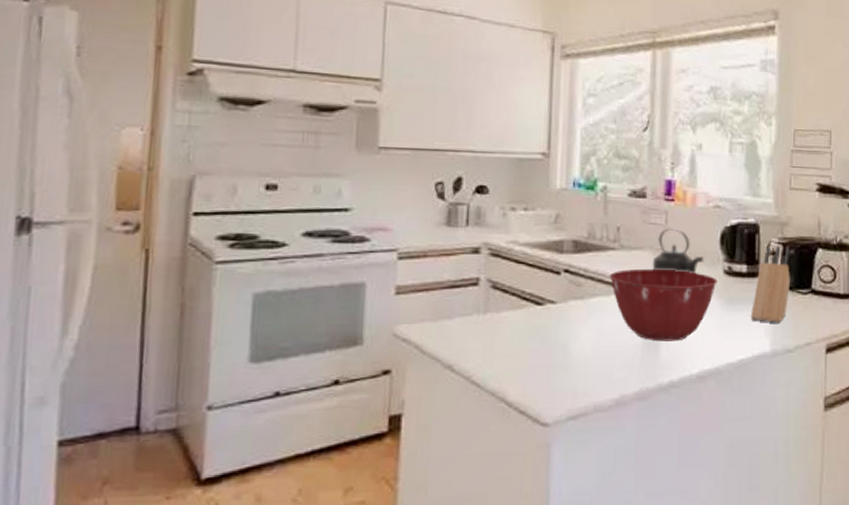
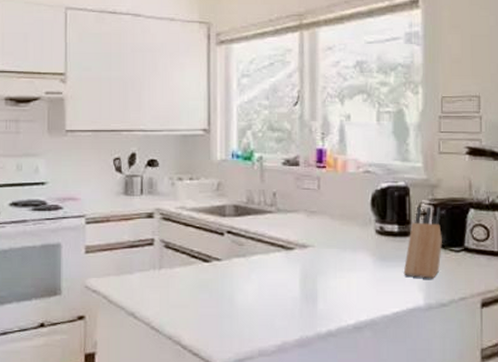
mixing bowl: present [609,268,717,342] -> none [268,229,370,295]
kettle: present [652,228,704,273] -> none [307,192,356,233]

